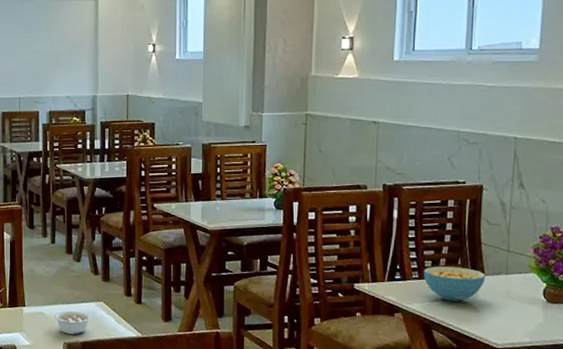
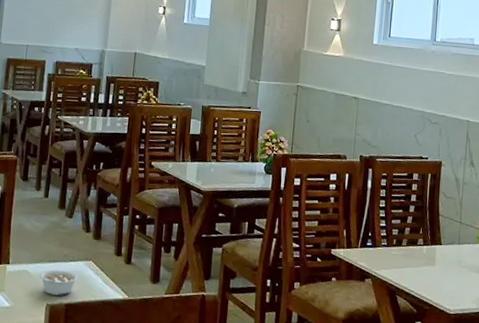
cereal bowl: present [423,266,486,301] -> none [391,234,443,269]

